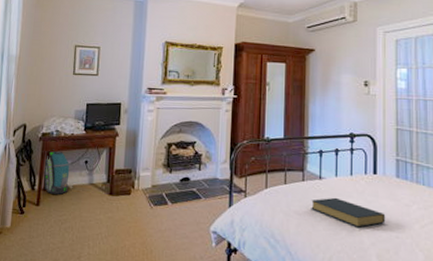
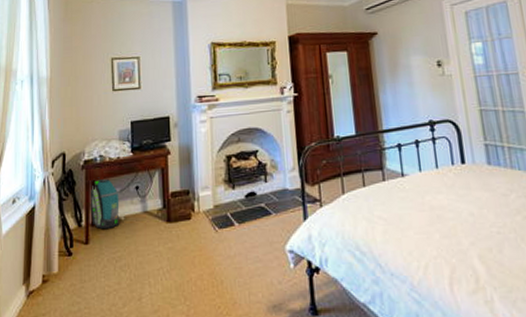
hardback book: present [311,197,386,228] -> none [396,195,483,227]

